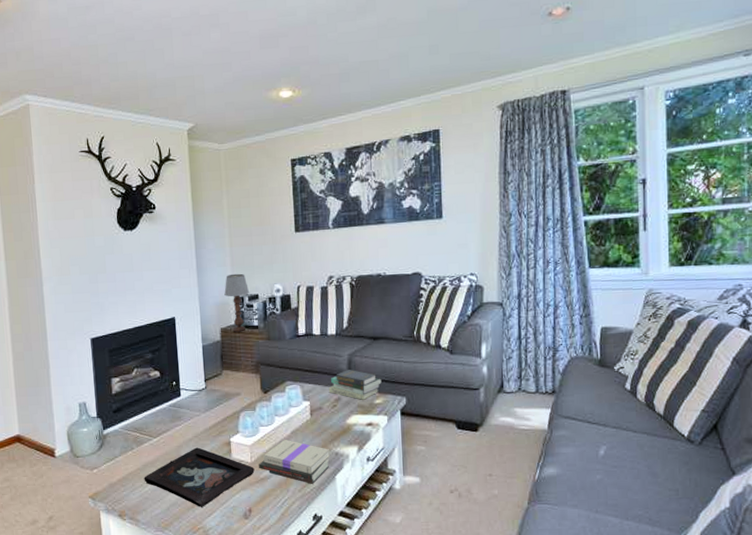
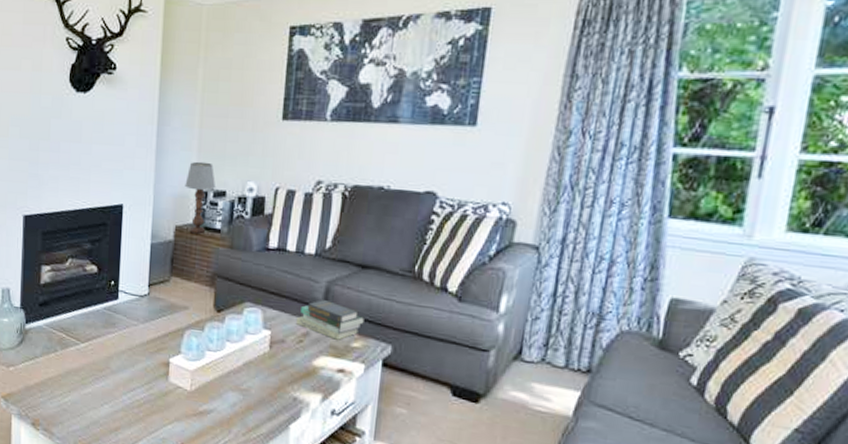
decorative tray: present [144,447,255,508] -> none [64,362,194,433]
books: present [259,440,331,484] -> none [199,371,287,430]

